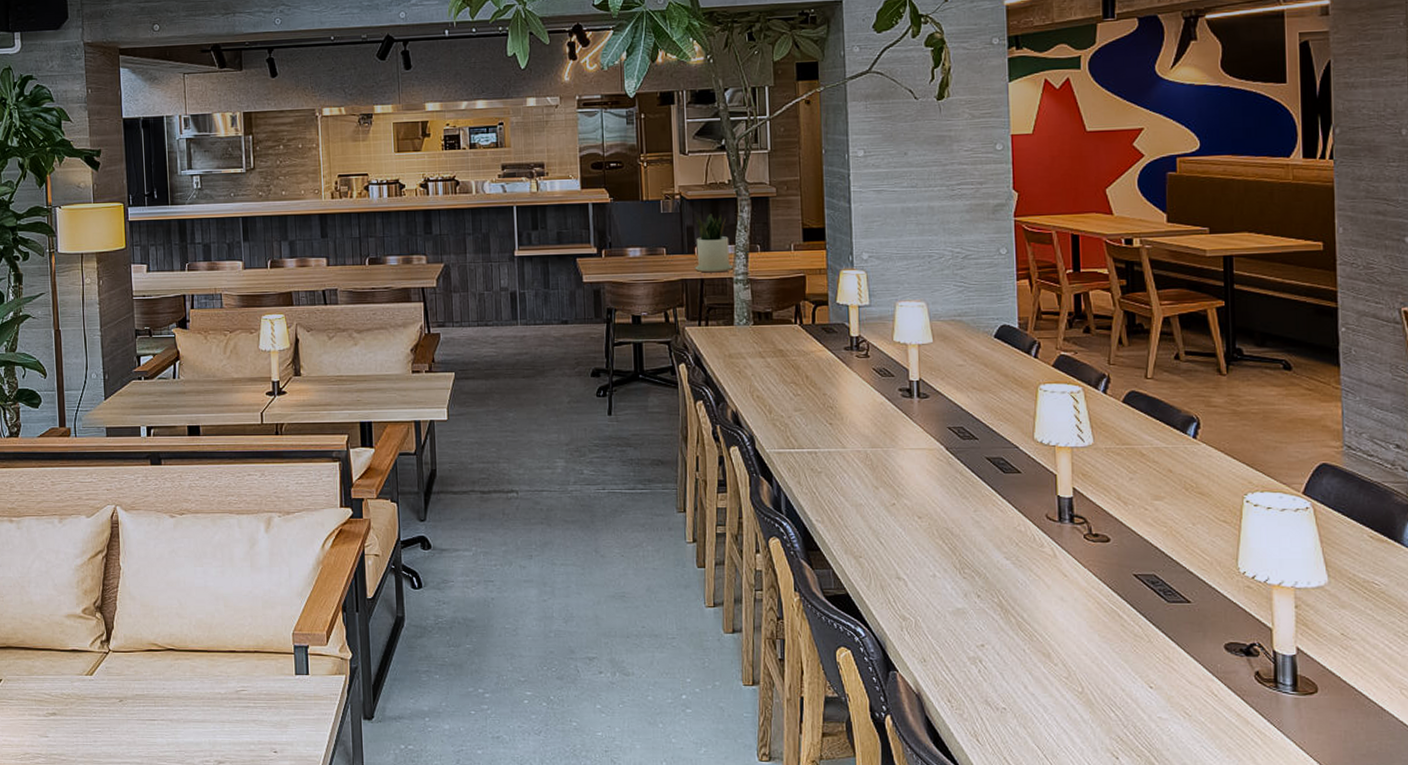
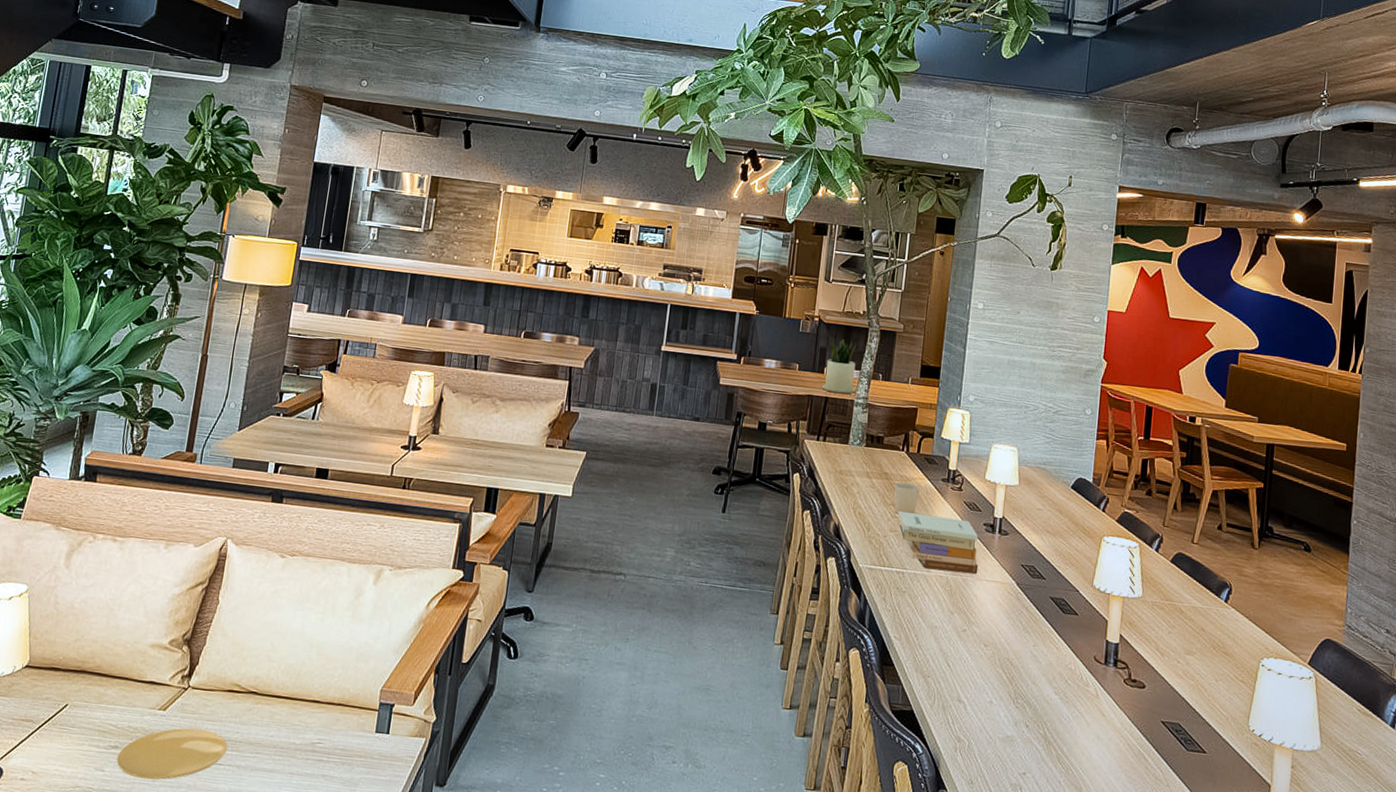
plate: none [57,689,157,741] -> present [116,728,227,780]
cup: none [792,358,822,392] -> present [893,482,920,514]
books: none [800,387,900,445] -> present [897,510,979,574]

